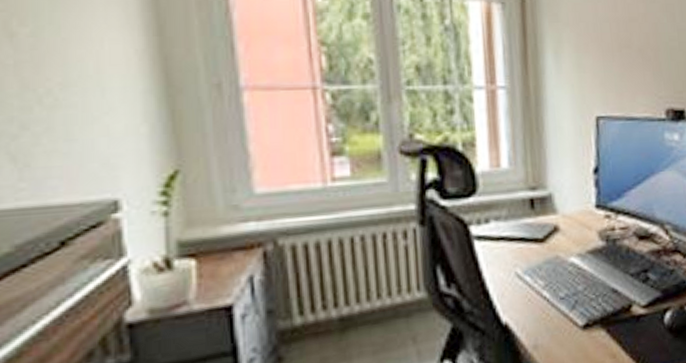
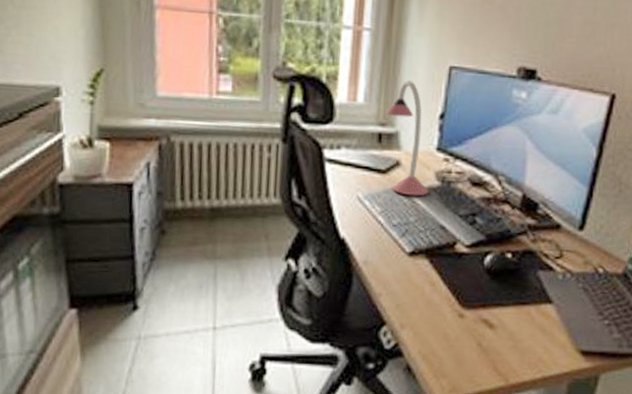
desk lamp: none [535,137,595,262] -> present [386,80,429,196]

